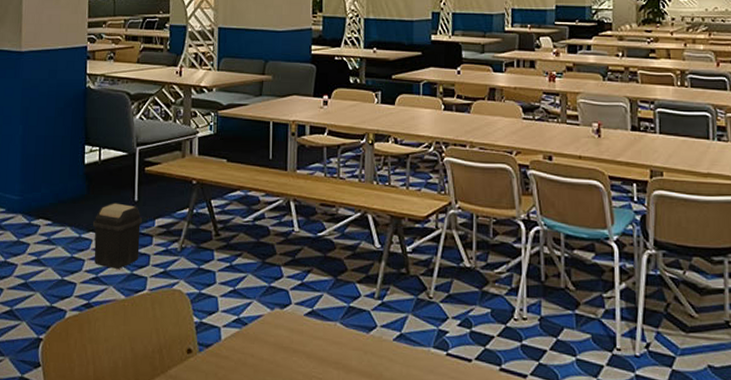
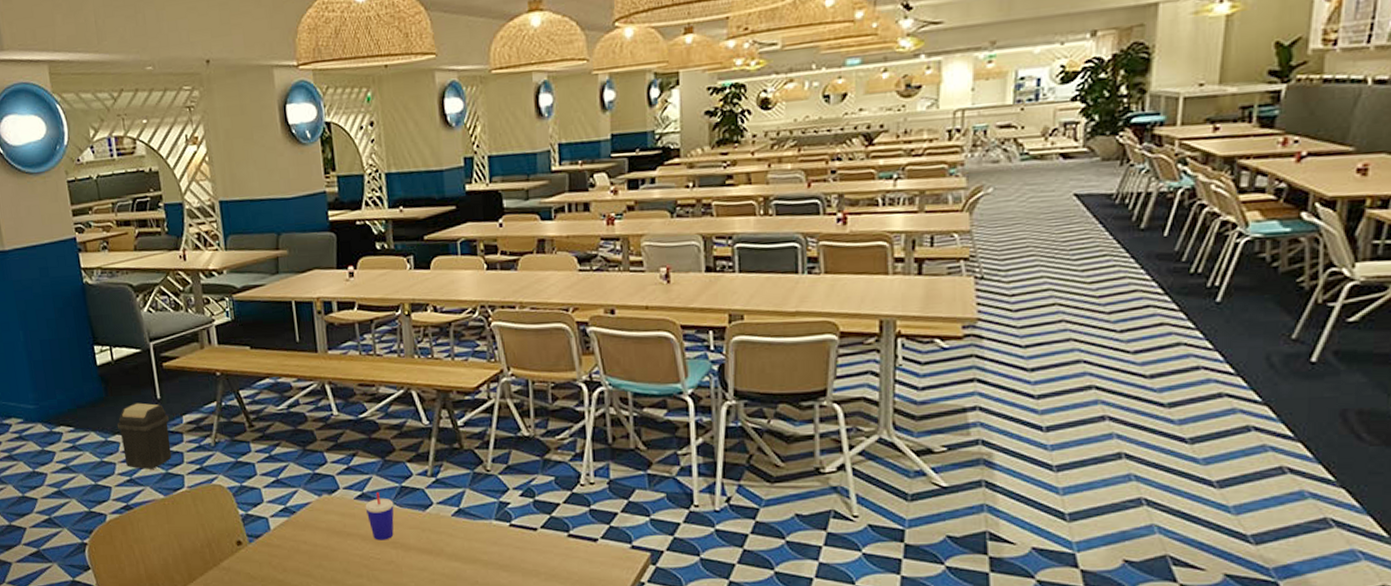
beverage cup: none [313,311,340,360] -> present [365,492,394,540]

